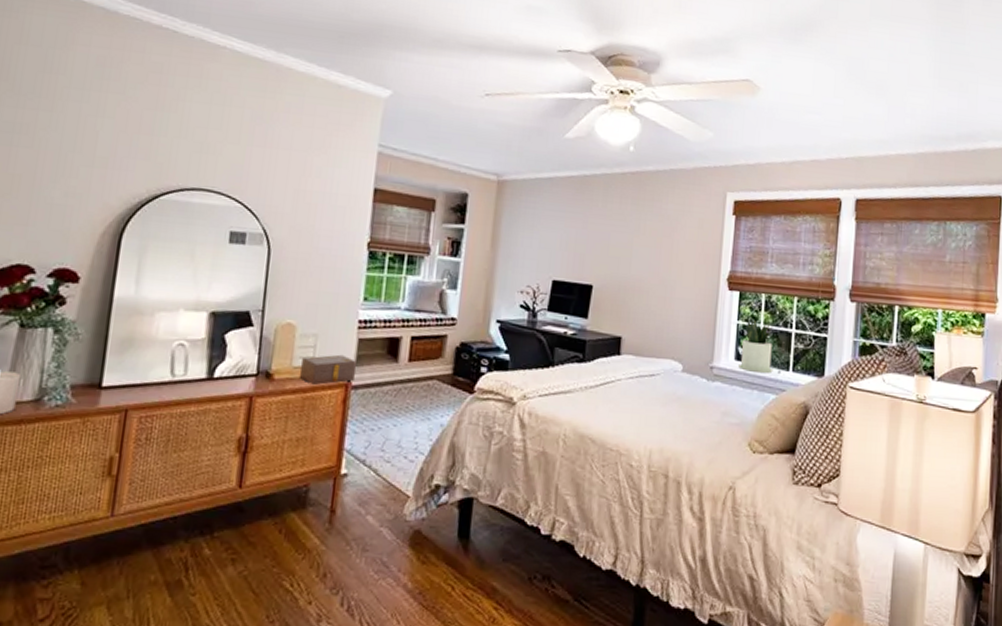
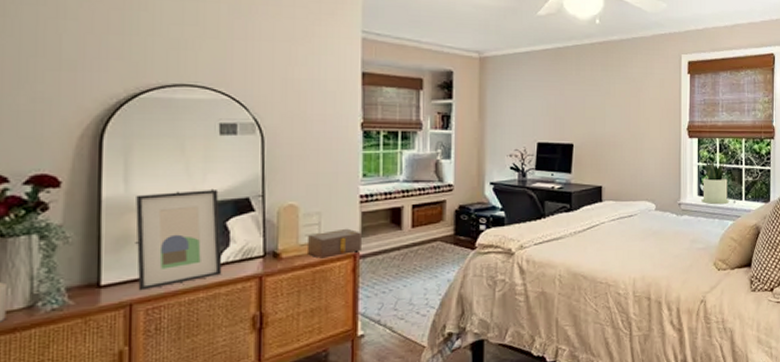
picture frame: none [135,297,221,397] -> present [135,188,222,291]

